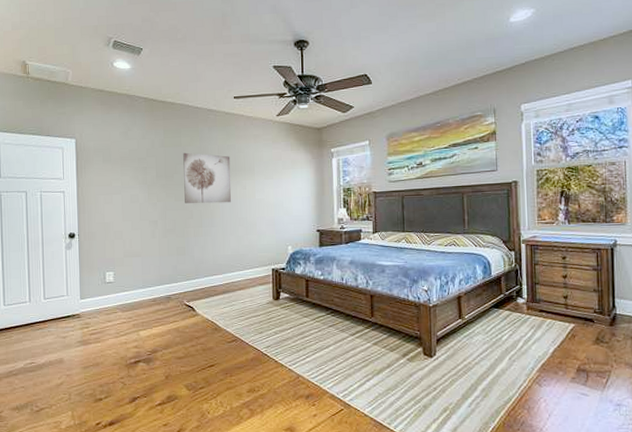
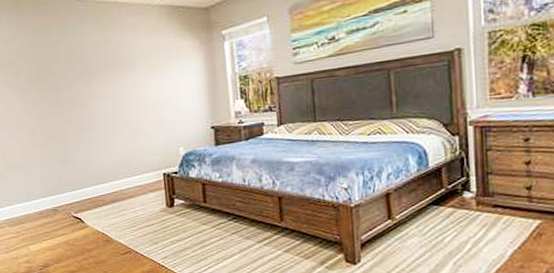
wall art: present [183,152,232,204] -> none [55,50,112,108]

